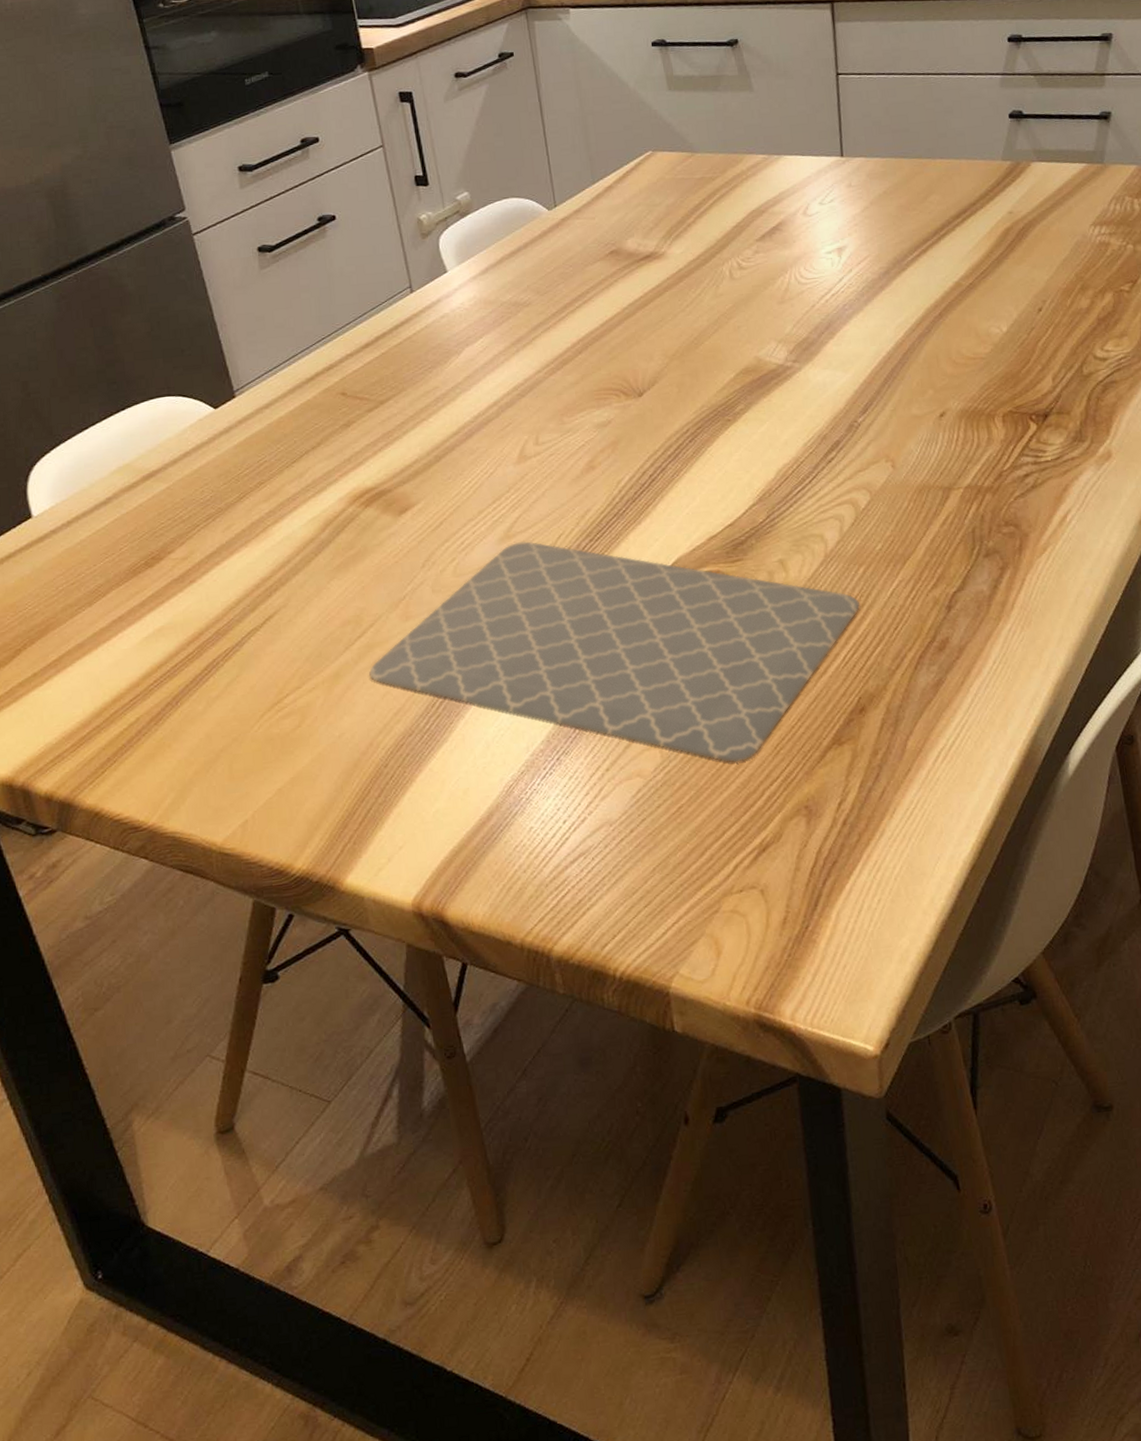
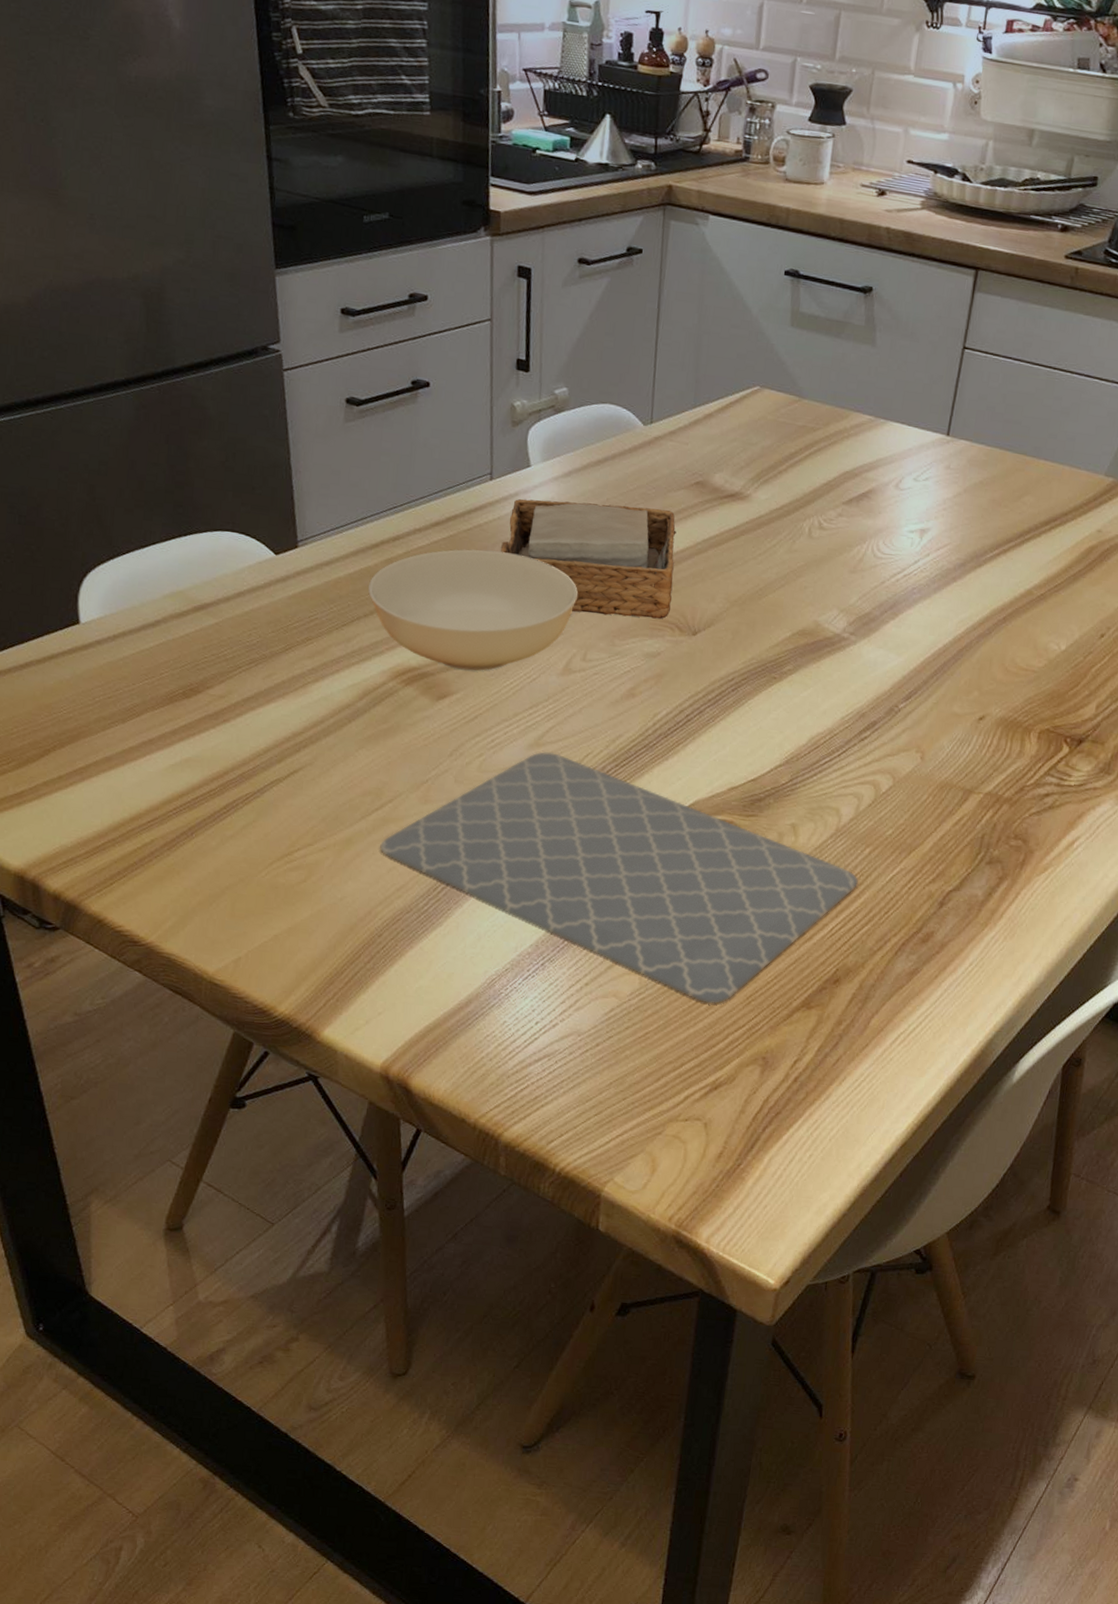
bowl: none [310,357,518,480] -> present [367,549,578,671]
napkin holder: none [433,284,612,400] -> present [500,498,676,619]

